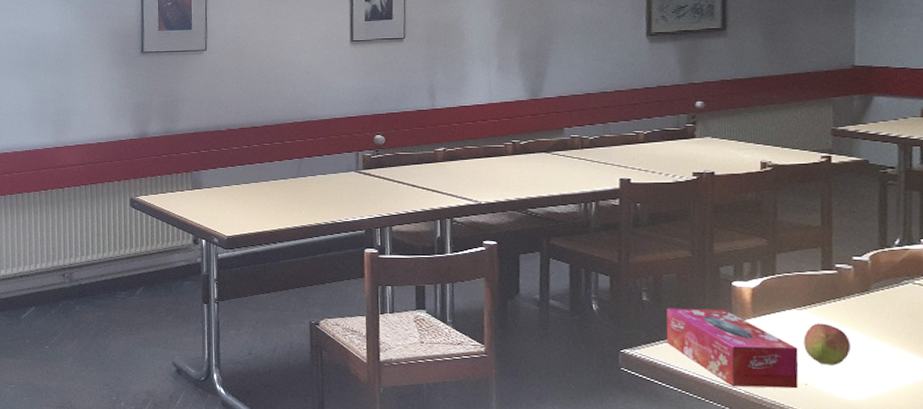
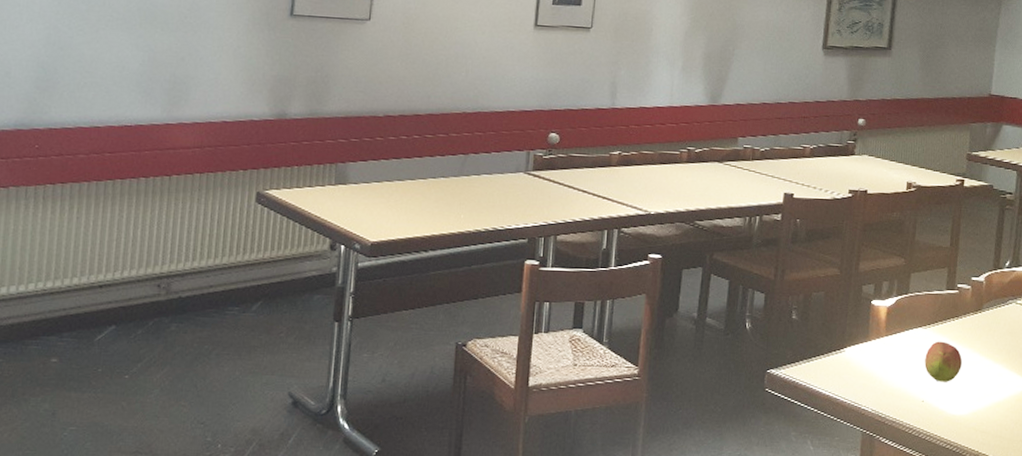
tissue box: present [666,308,799,389] -> none [809,326,920,406]

